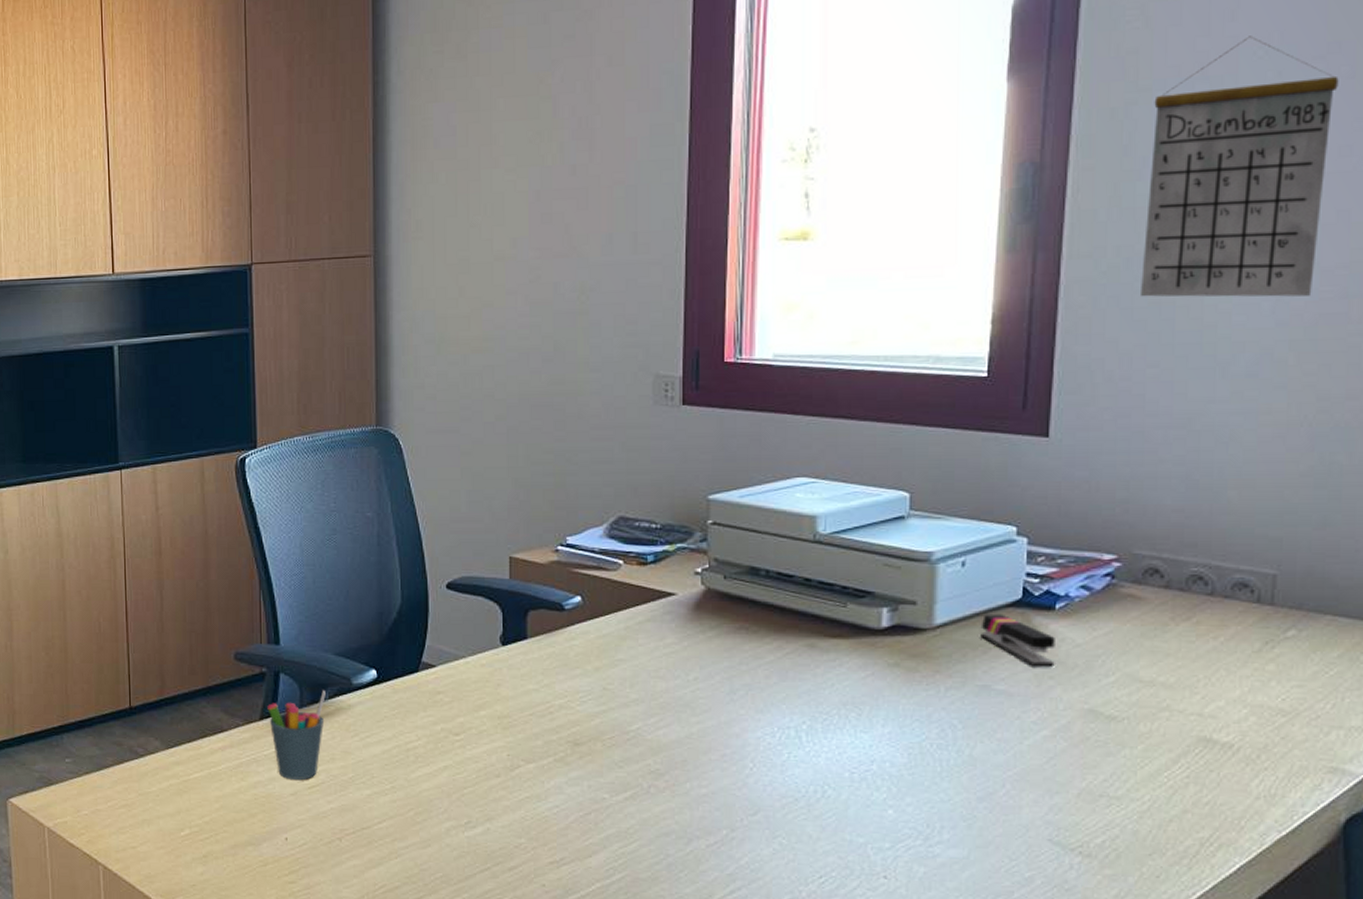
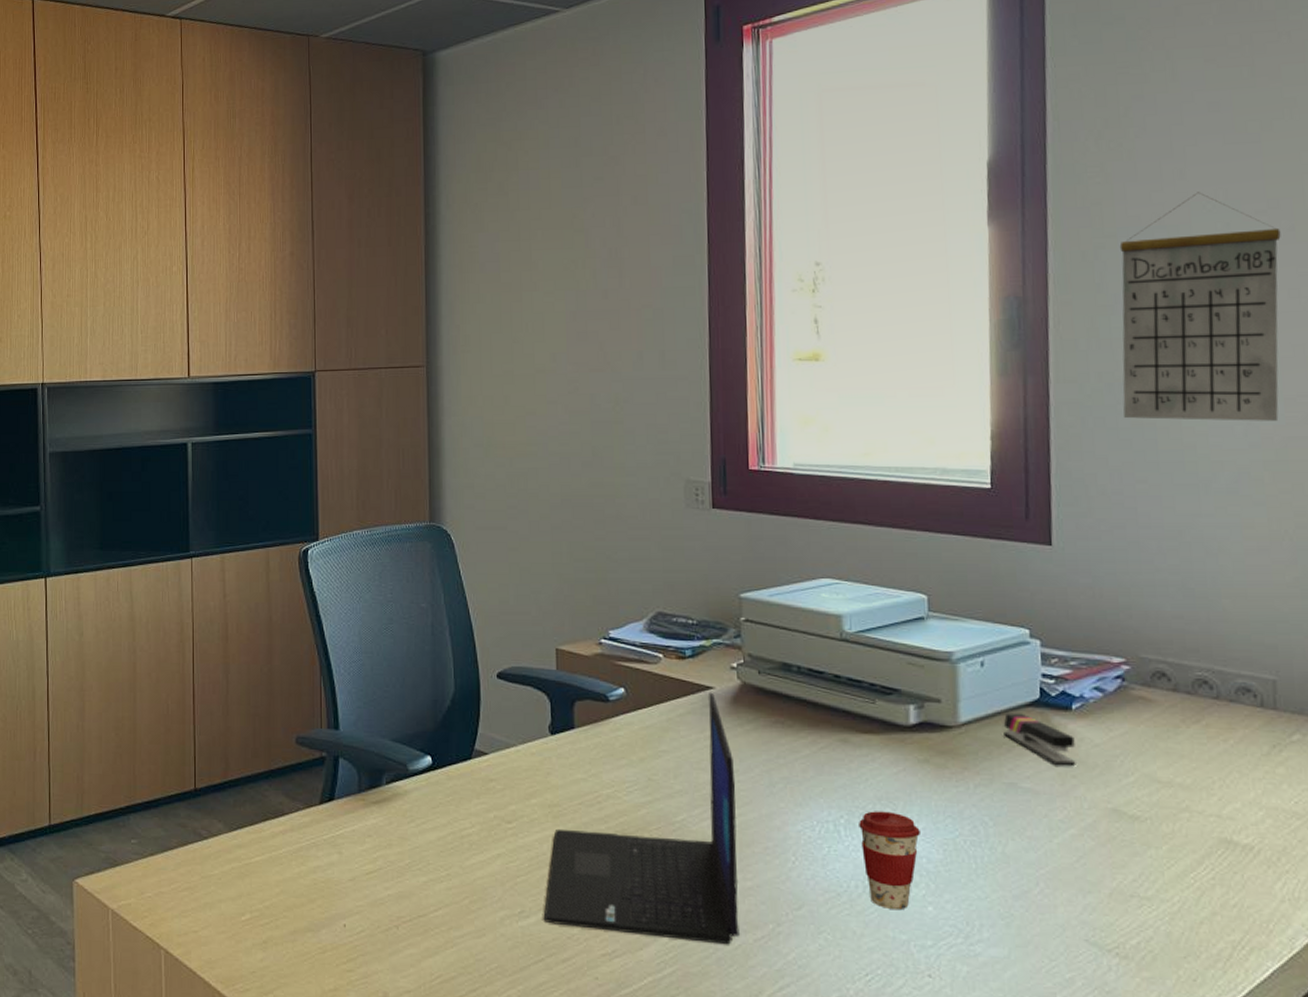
pen holder: present [267,690,326,780] -> none [327,776,383,865]
laptop: none [490,598,695,851] -> present [543,692,739,945]
coffee cup: none [822,716,885,814] -> present [859,811,920,911]

